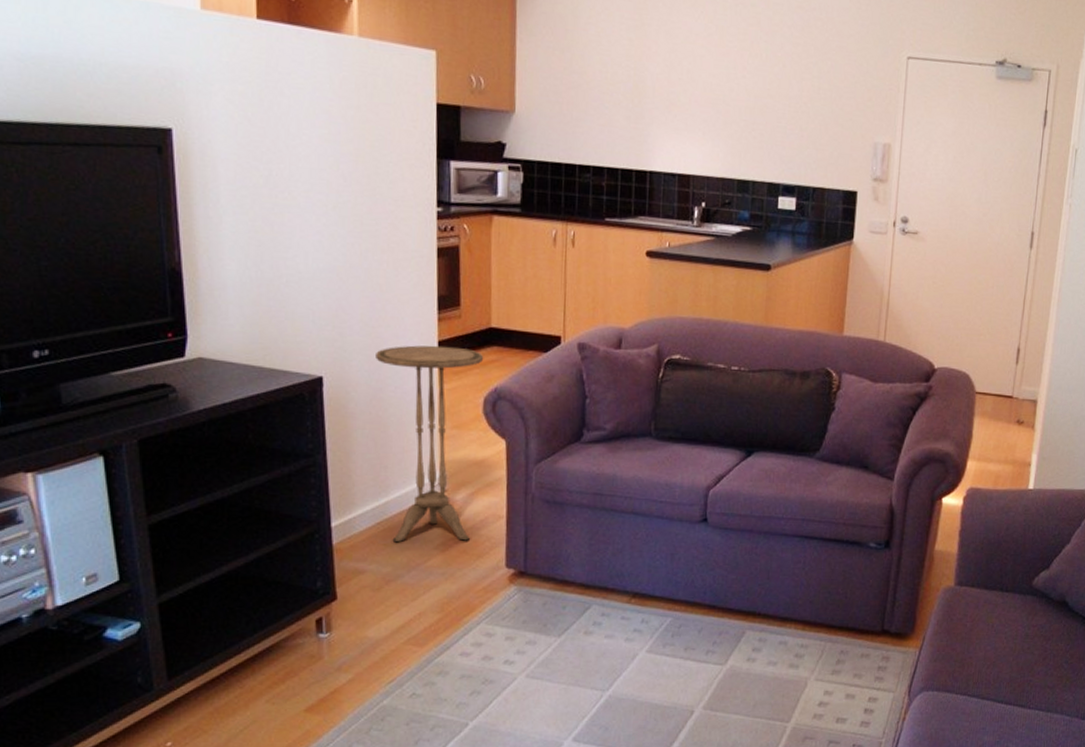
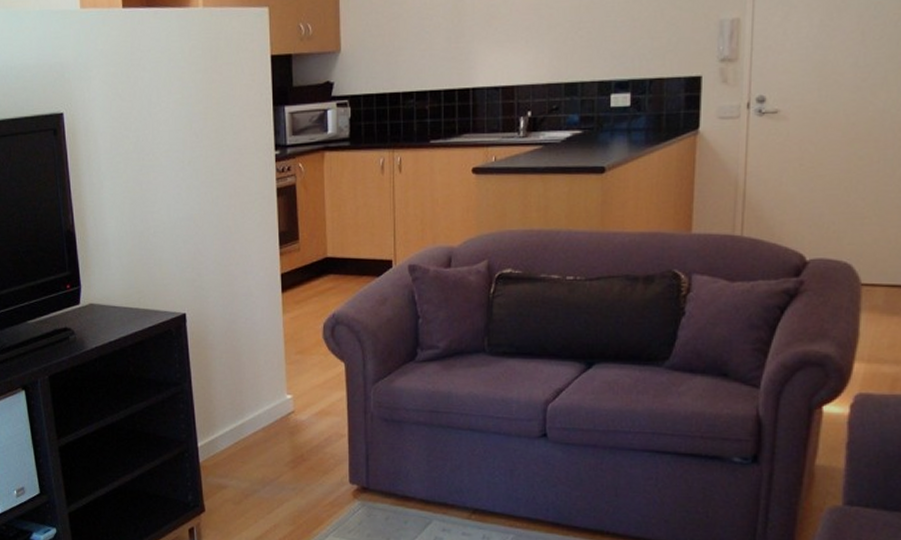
side table: present [376,345,484,543] -> none [228,278,322,461]

